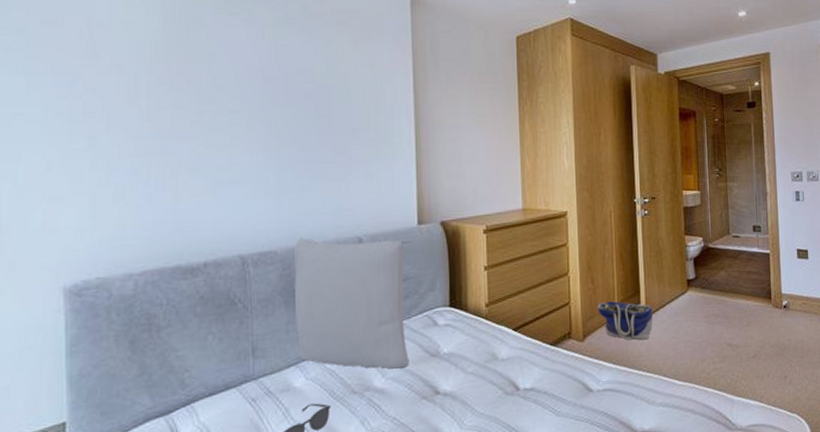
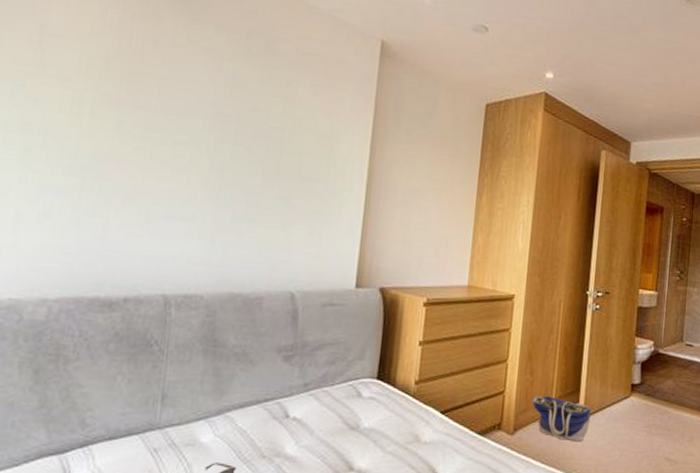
pillow: present [294,238,409,369] -> none [210,285,337,437]

